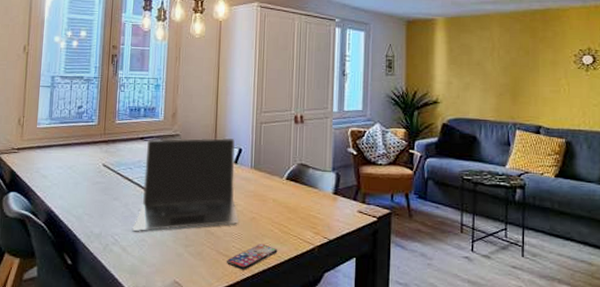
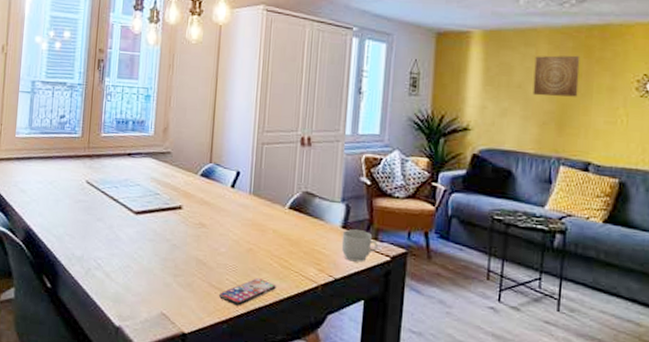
laptop: present [132,137,238,231] -> none [117,155,234,257]
mug: none [334,195,365,224] -> present [341,229,378,262]
wall art: none [490,36,527,71] -> present [533,55,580,97]

